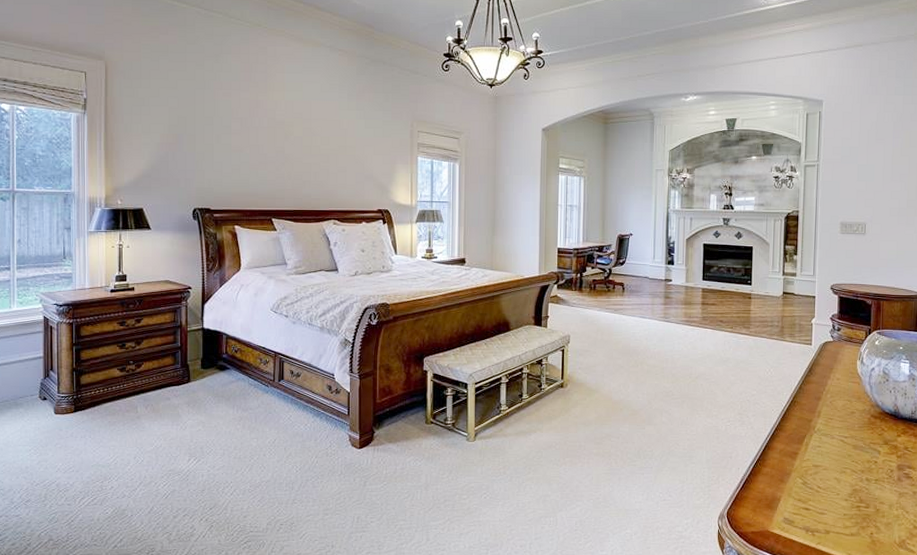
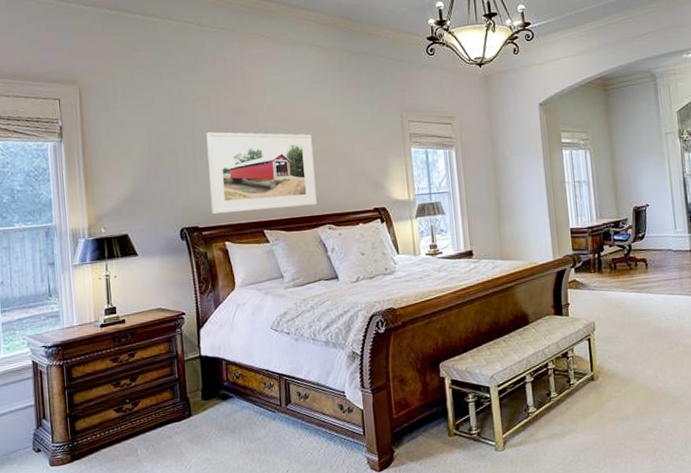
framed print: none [224,120,325,200] -> present [206,132,317,215]

